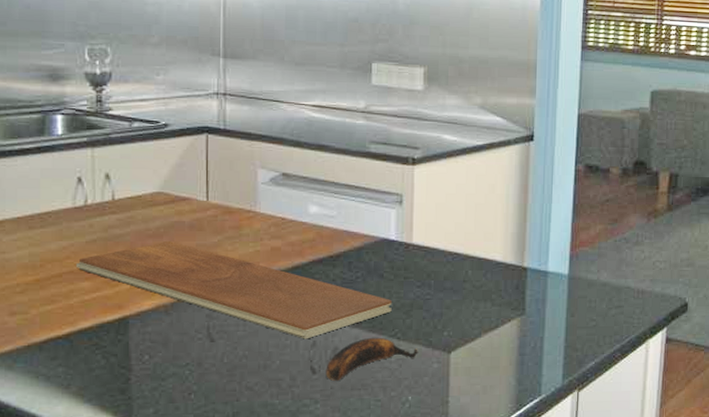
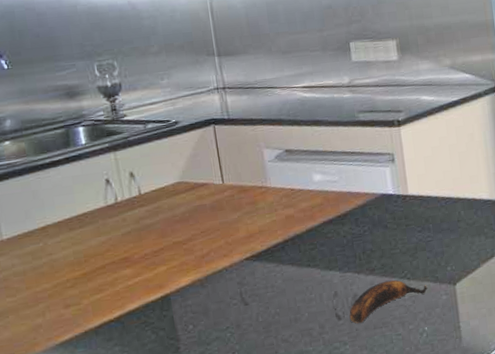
chopping board: present [75,241,392,339] -> none [115,223,399,291]

